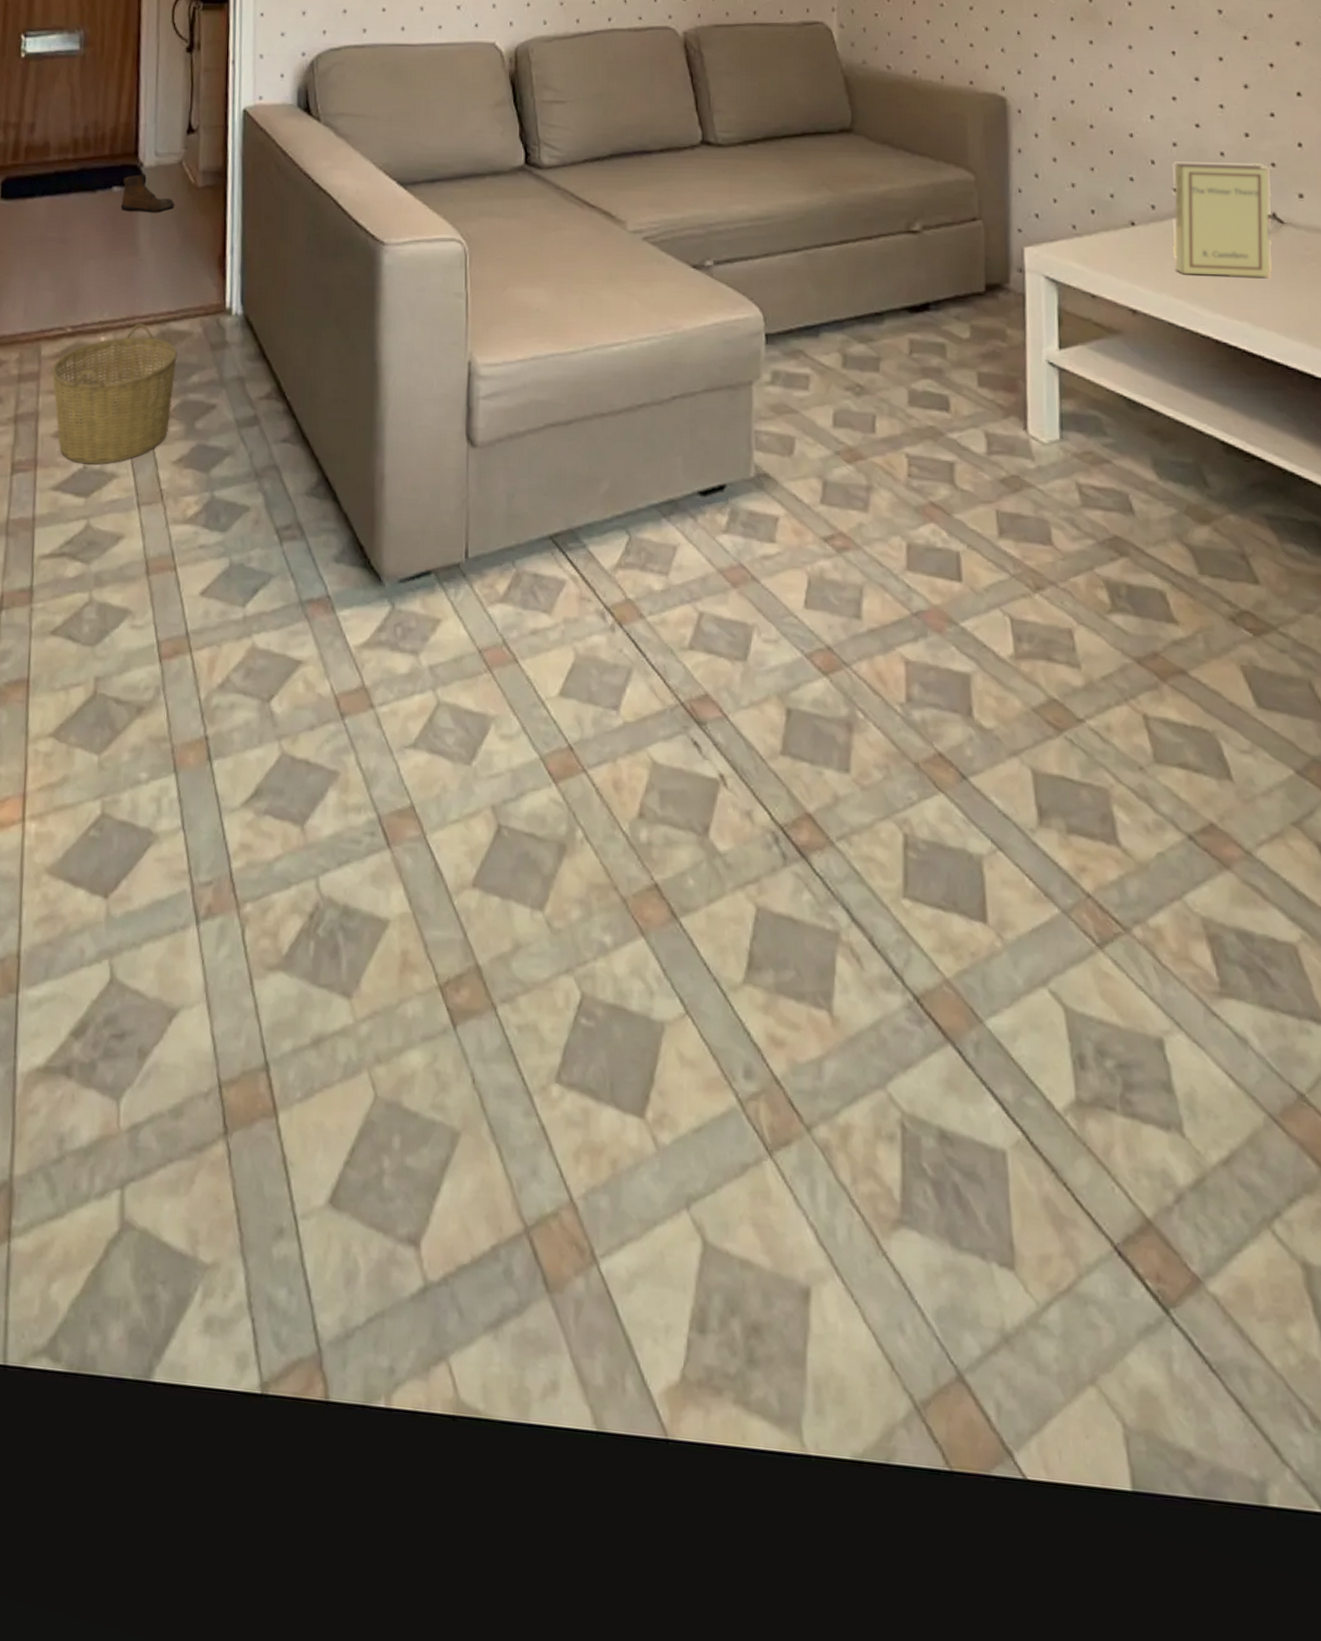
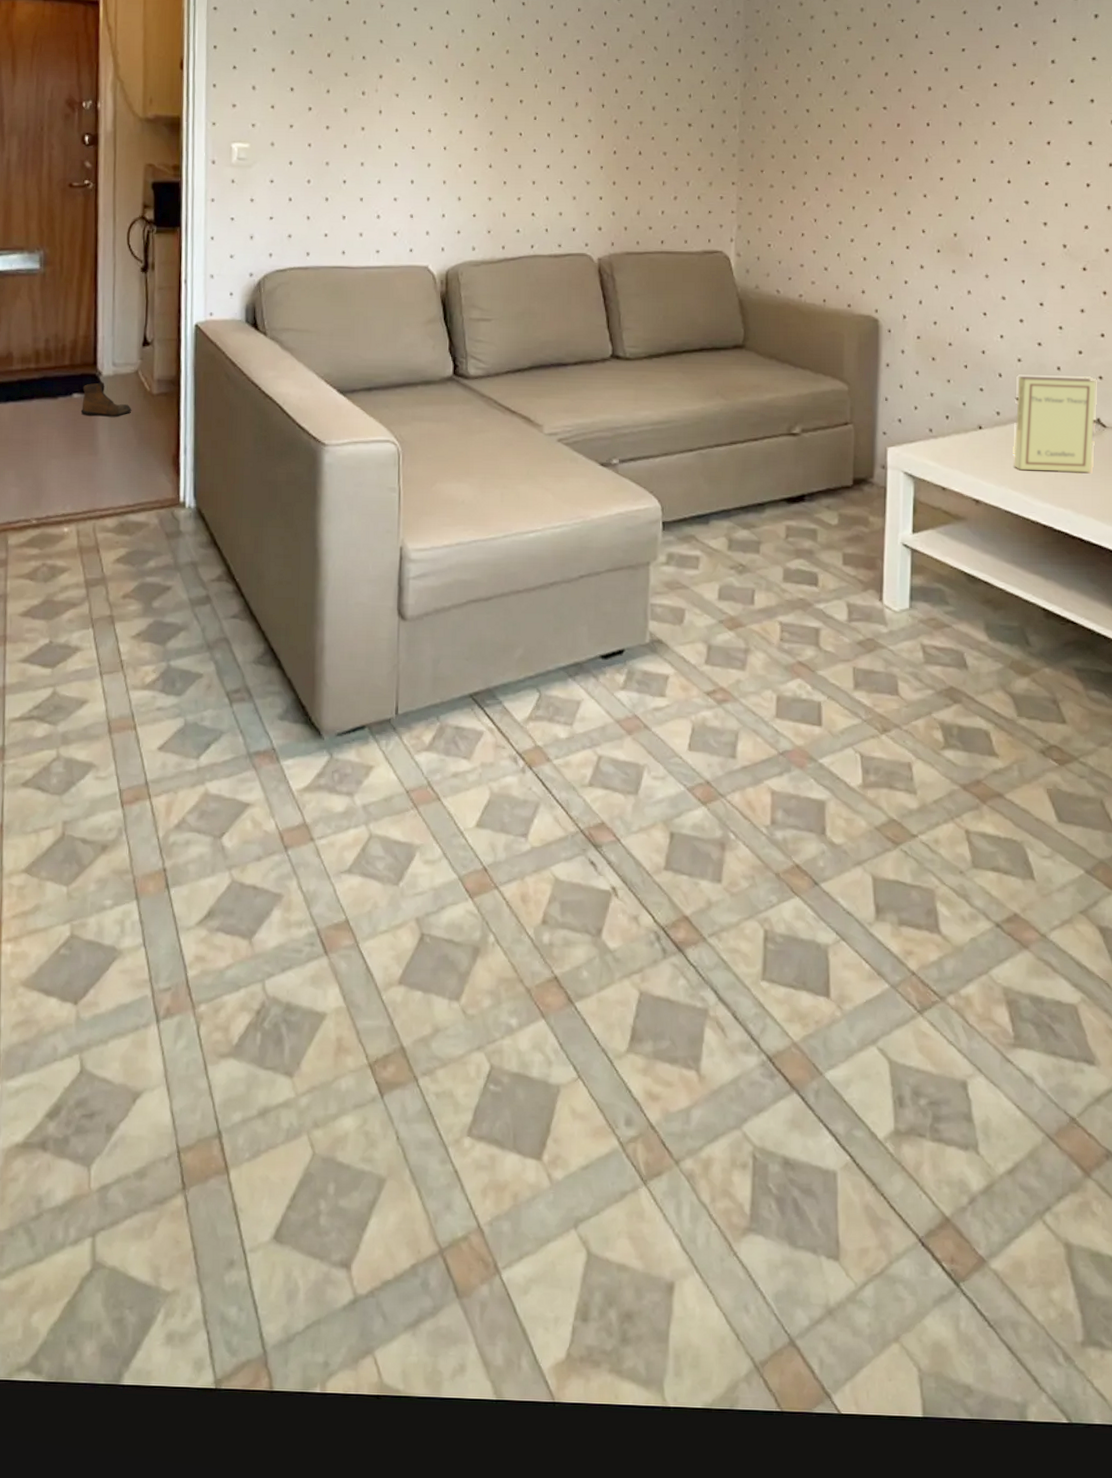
basket: present [51,323,178,465] -> none [18,515,135,640]

